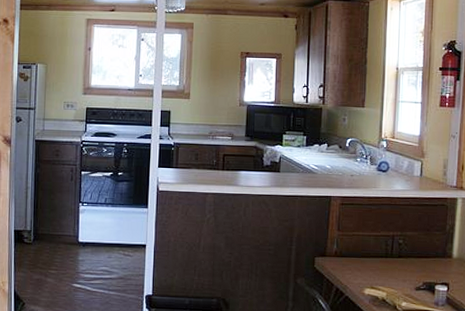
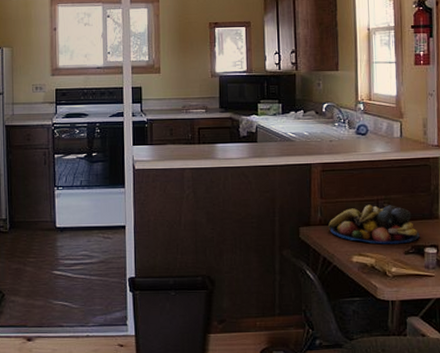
fruit bowl: none [343,239,432,280] -> present [328,204,420,244]

